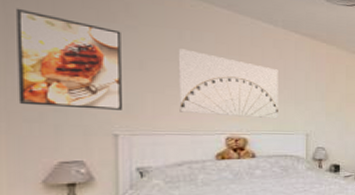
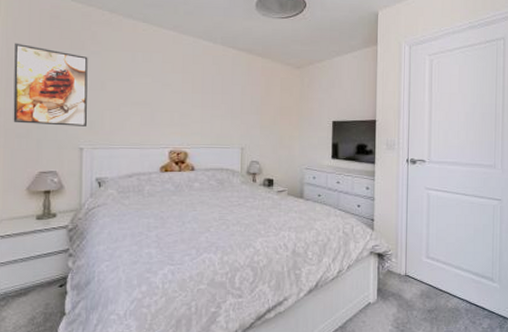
wall art: present [178,49,278,119] -> none [131,70,217,133]

